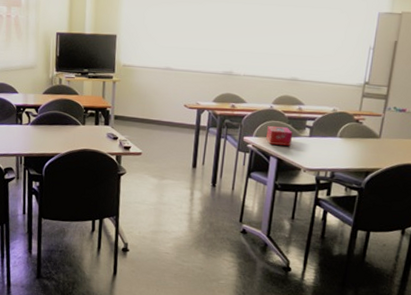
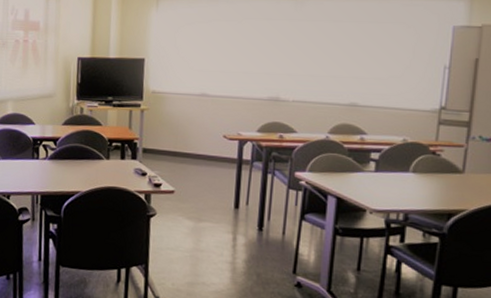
tissue box: present [266,125,293,146] -> none [322,158,355,183]

